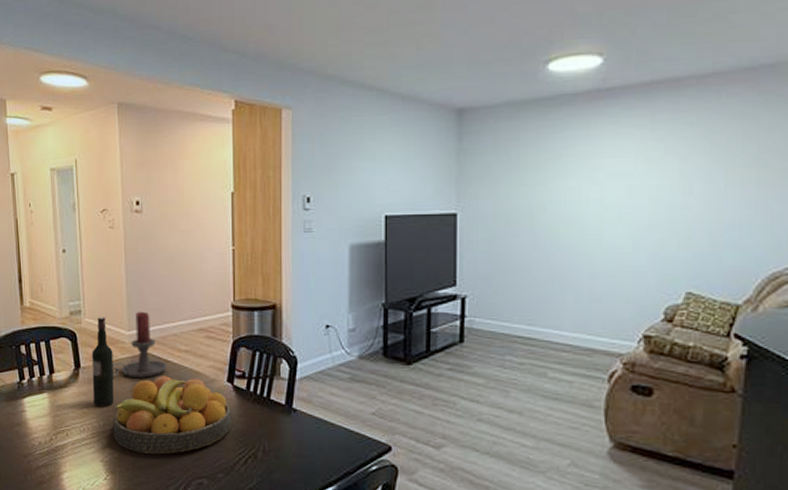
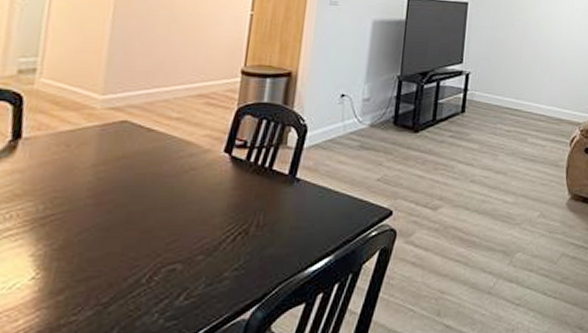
wine bottle: present [92,317,114,407] -> none [33,77,76,186]
candle holder: present [112,311,168,378] -> none [69,72,150,149]
fruit bowl: present [113,376,231,454] -> none [56,147,225,240]

